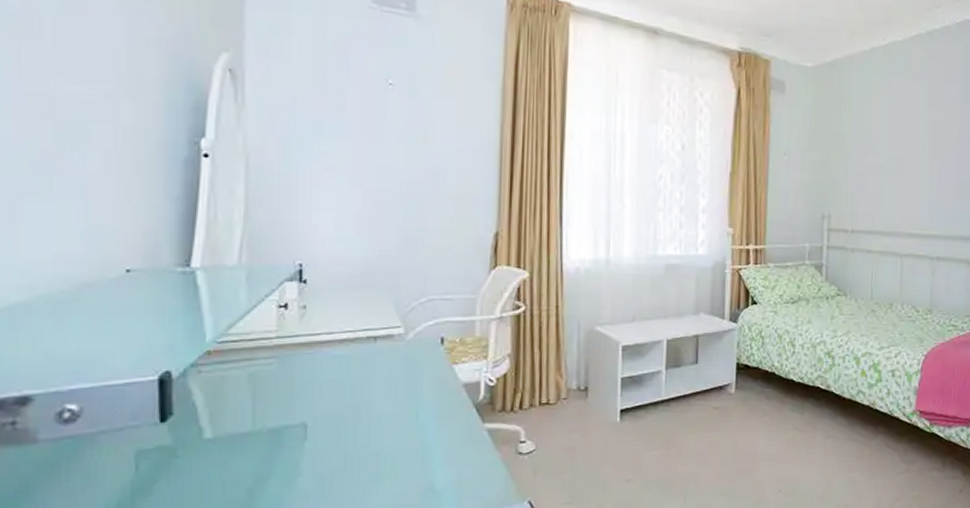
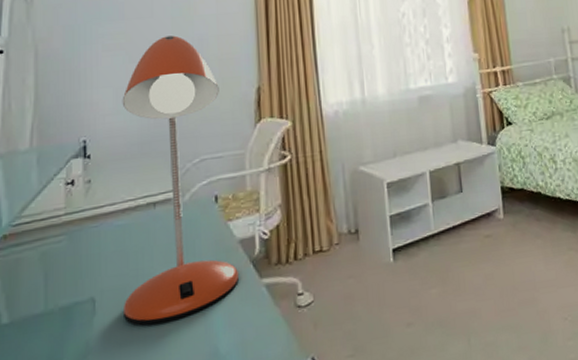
desk lamp: none [337,164,460,455] -> present [122,35,239,326]

